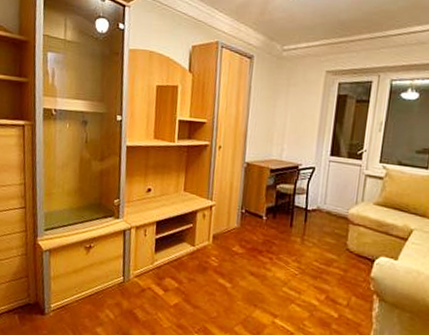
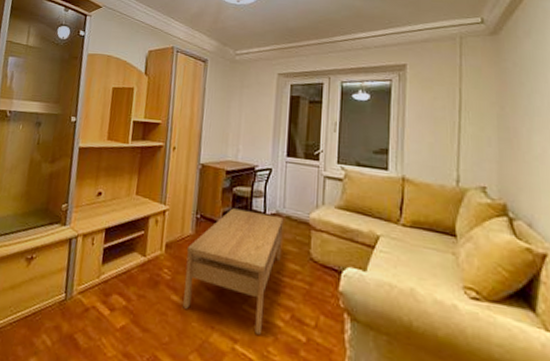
coffee table: none [229,204,324,311] -> present [183,208,284,335]

